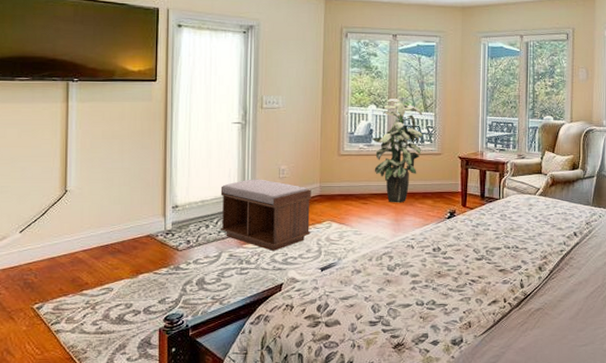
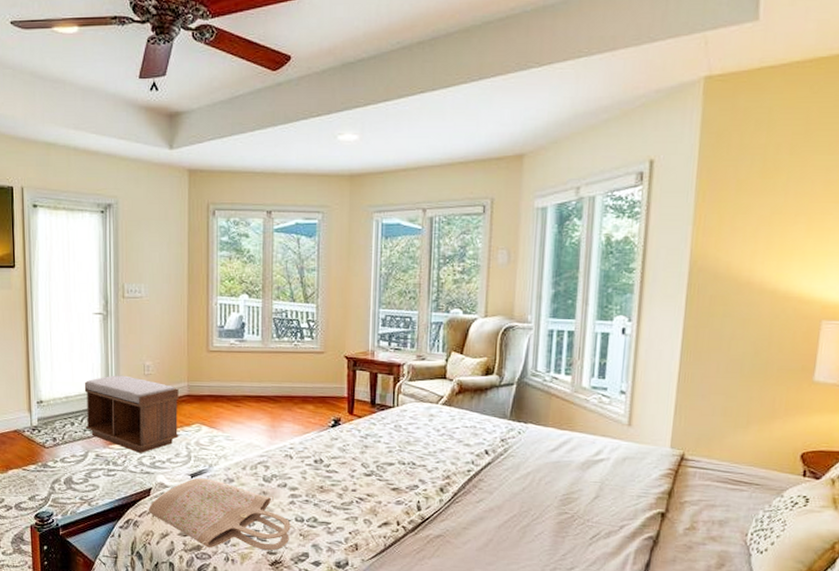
shopping bag: none [279,271,412,339] -> present [148,478,291,550]
indoor plant: present [371,99,423,203] -> none [243,287,303,407]

